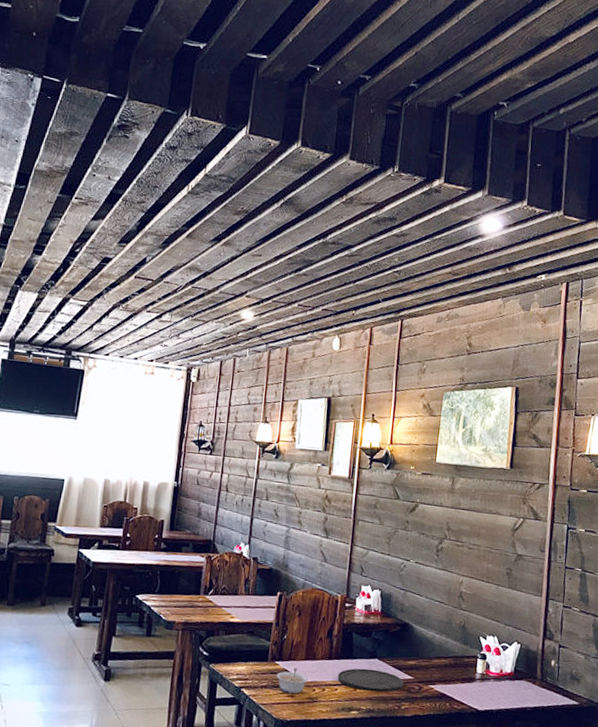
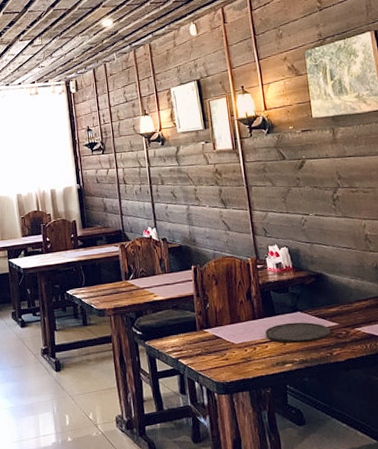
legume: present [276,668,309,694] -> none [207,333,239,357]

